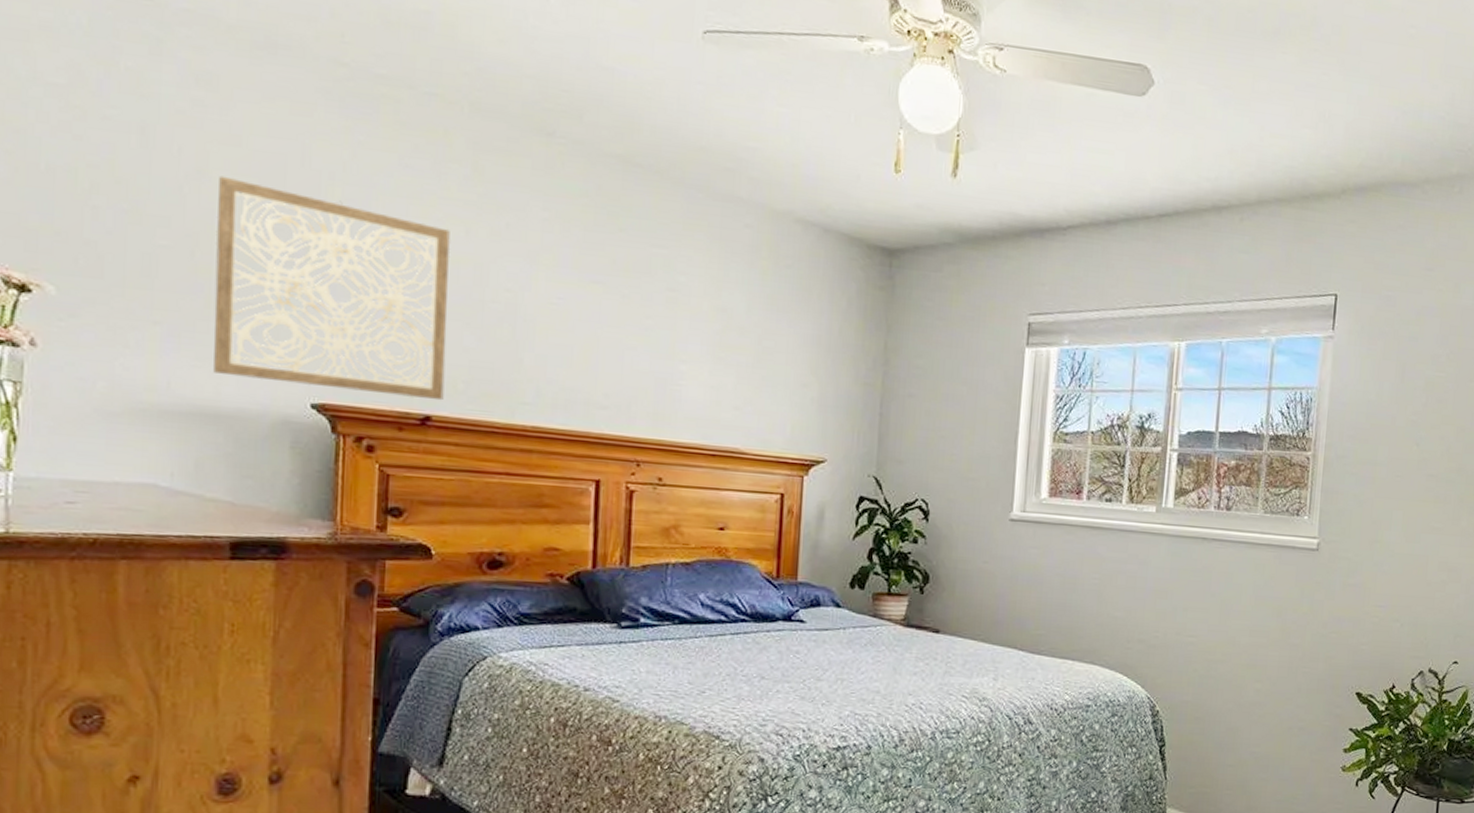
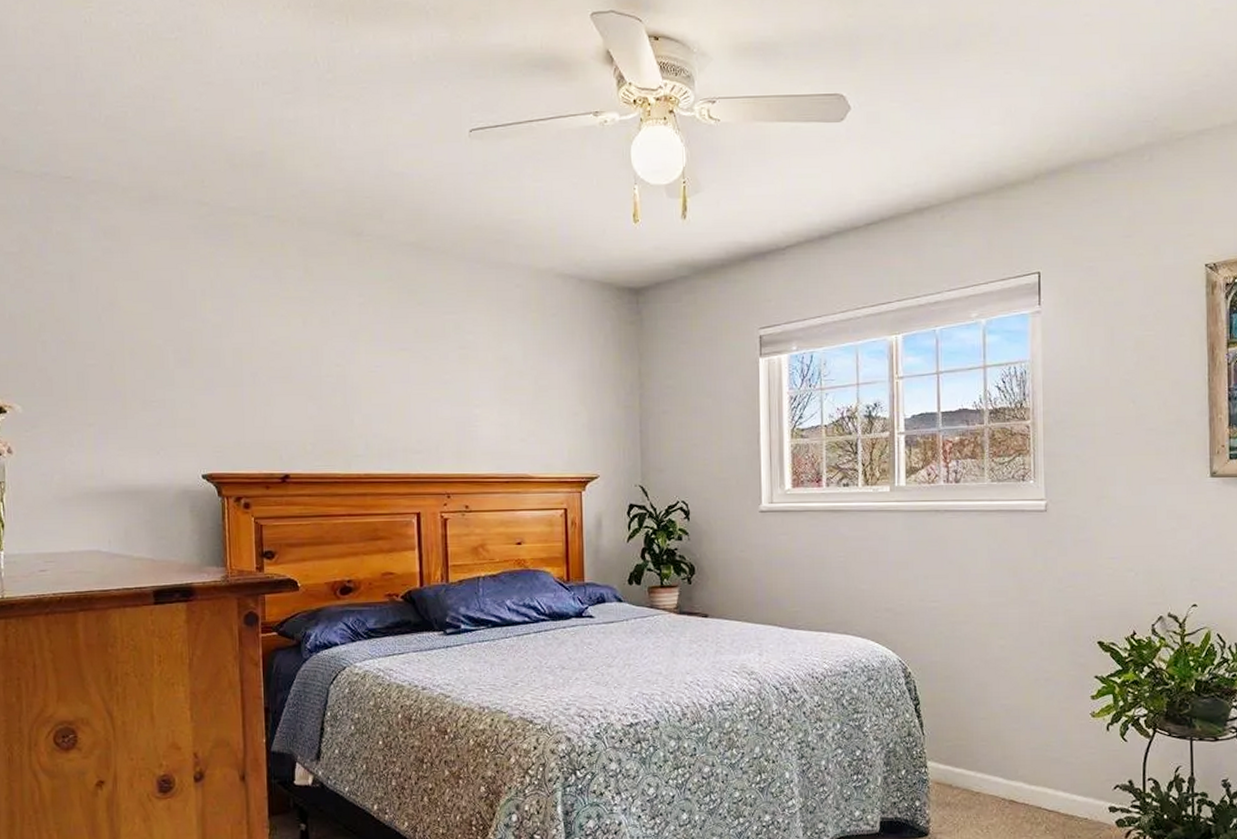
wall art: present [213,175,451,401] -> none [125,304,297,462]

